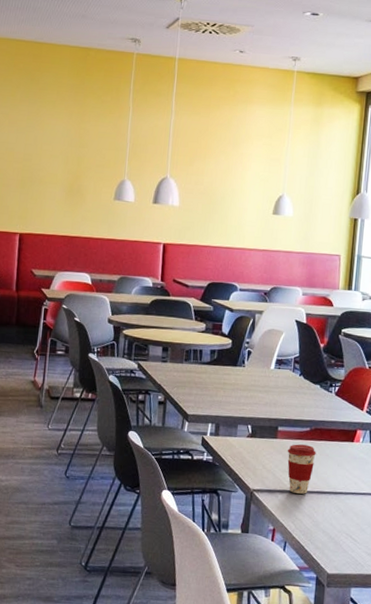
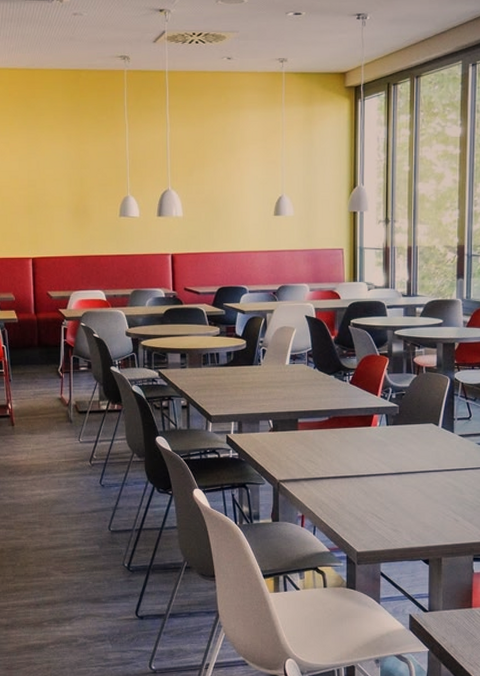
coffee cup: present [287,444,316,494] -> none [308,433,336,480]

